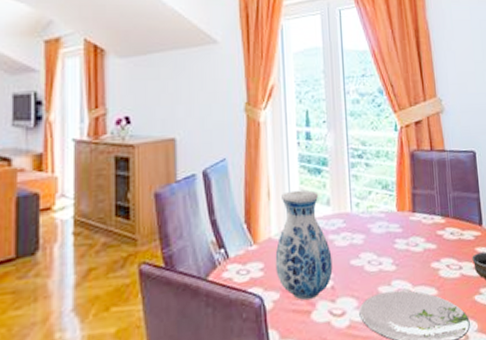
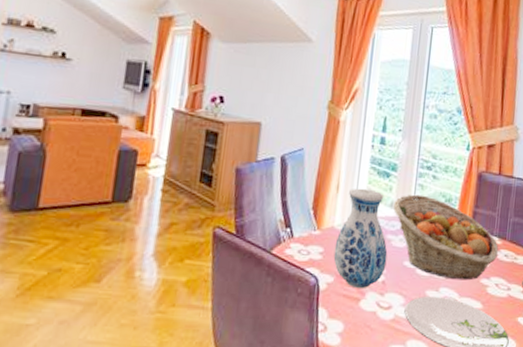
fruit basket: none [329,185,444,270] -> present [393,194,498,281]

